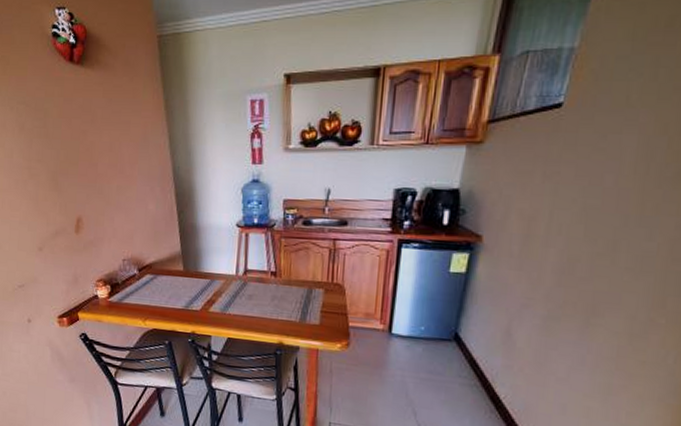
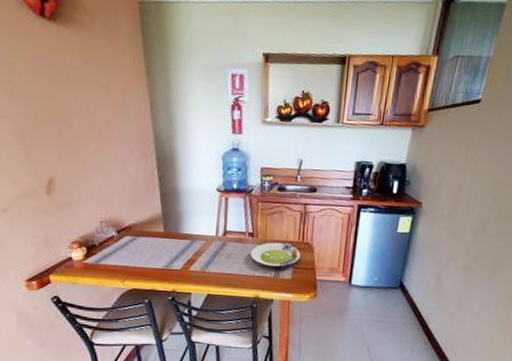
salad plate: none [273,282,330,310] -> present [250,242,301,267]

